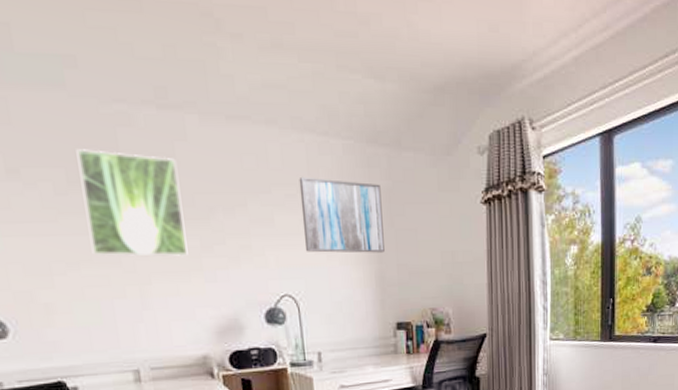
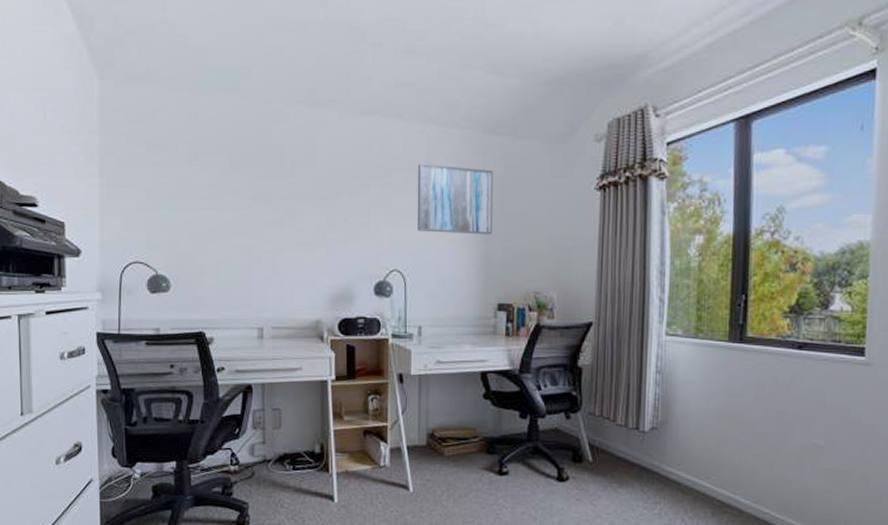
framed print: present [76,149,188,257] -> none [241,141,316,232]

